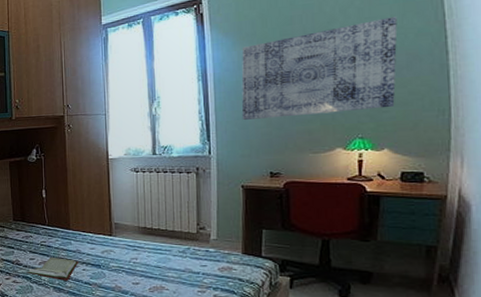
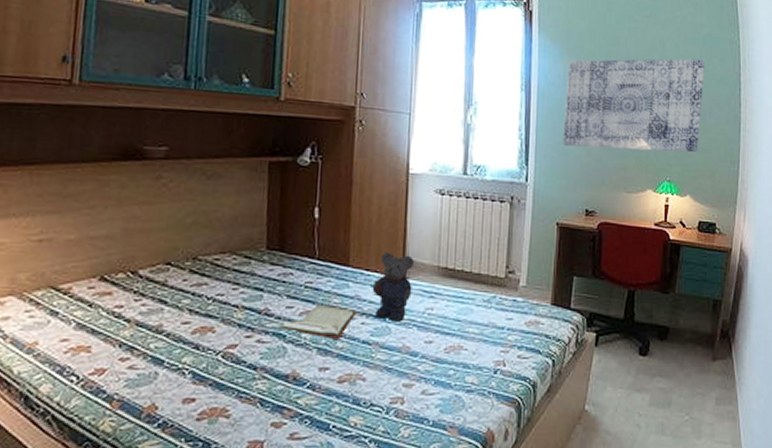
bear: none [88,218,119,269] -> present [372,252,414,322]

